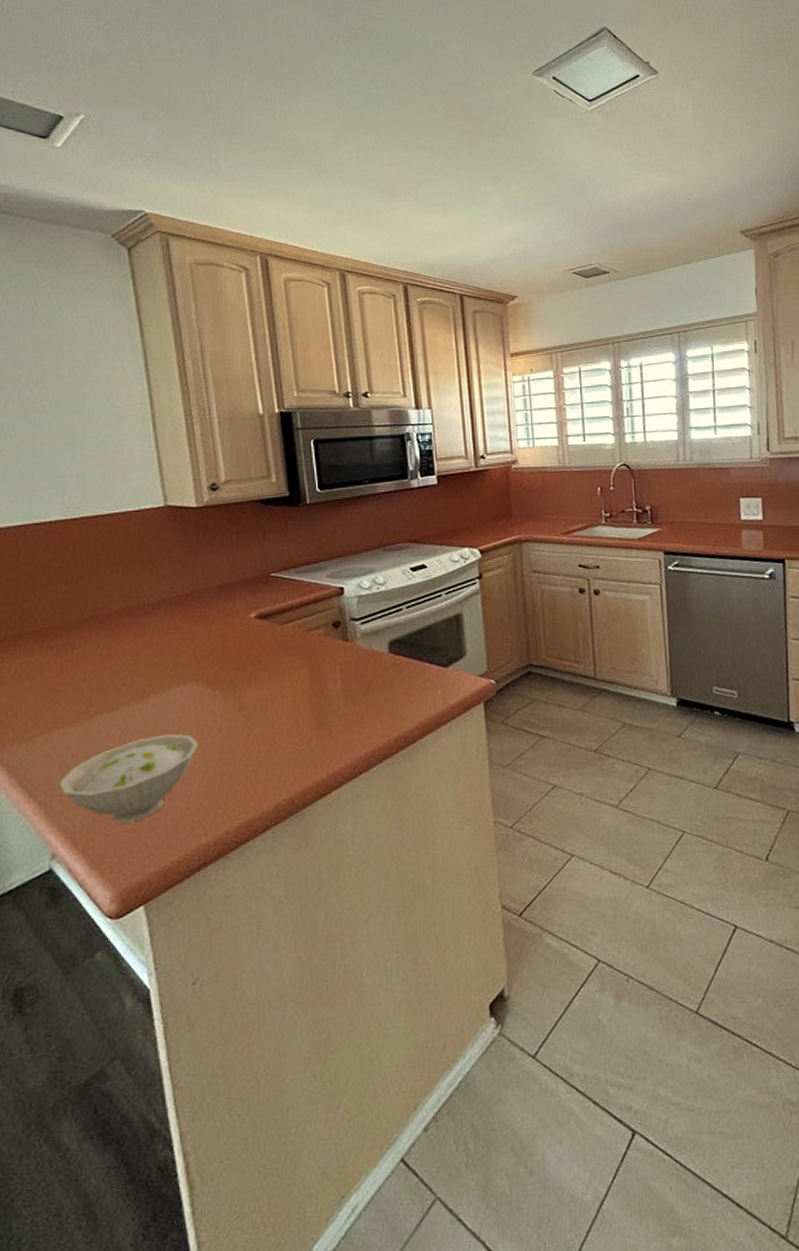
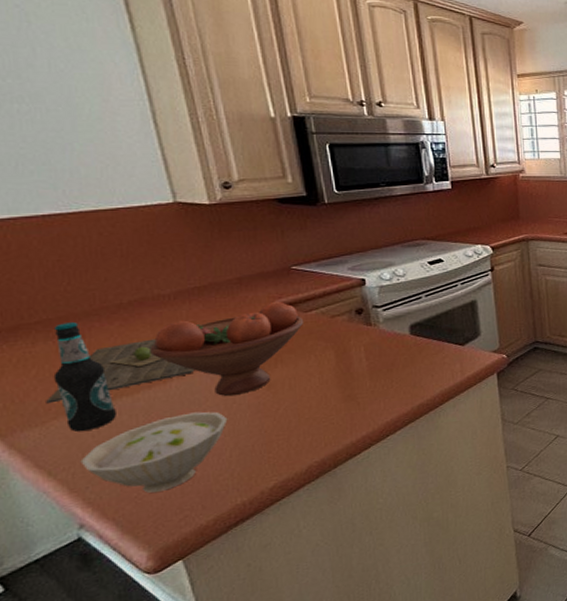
cutting board: none [35,651,171,718] -> present [46,338,195,404]
bottle: none [43,632,95,751] -> present [53,322,116,432]
fruit bowl: none [131,612,280,718] -> present [149,301,304,397]

